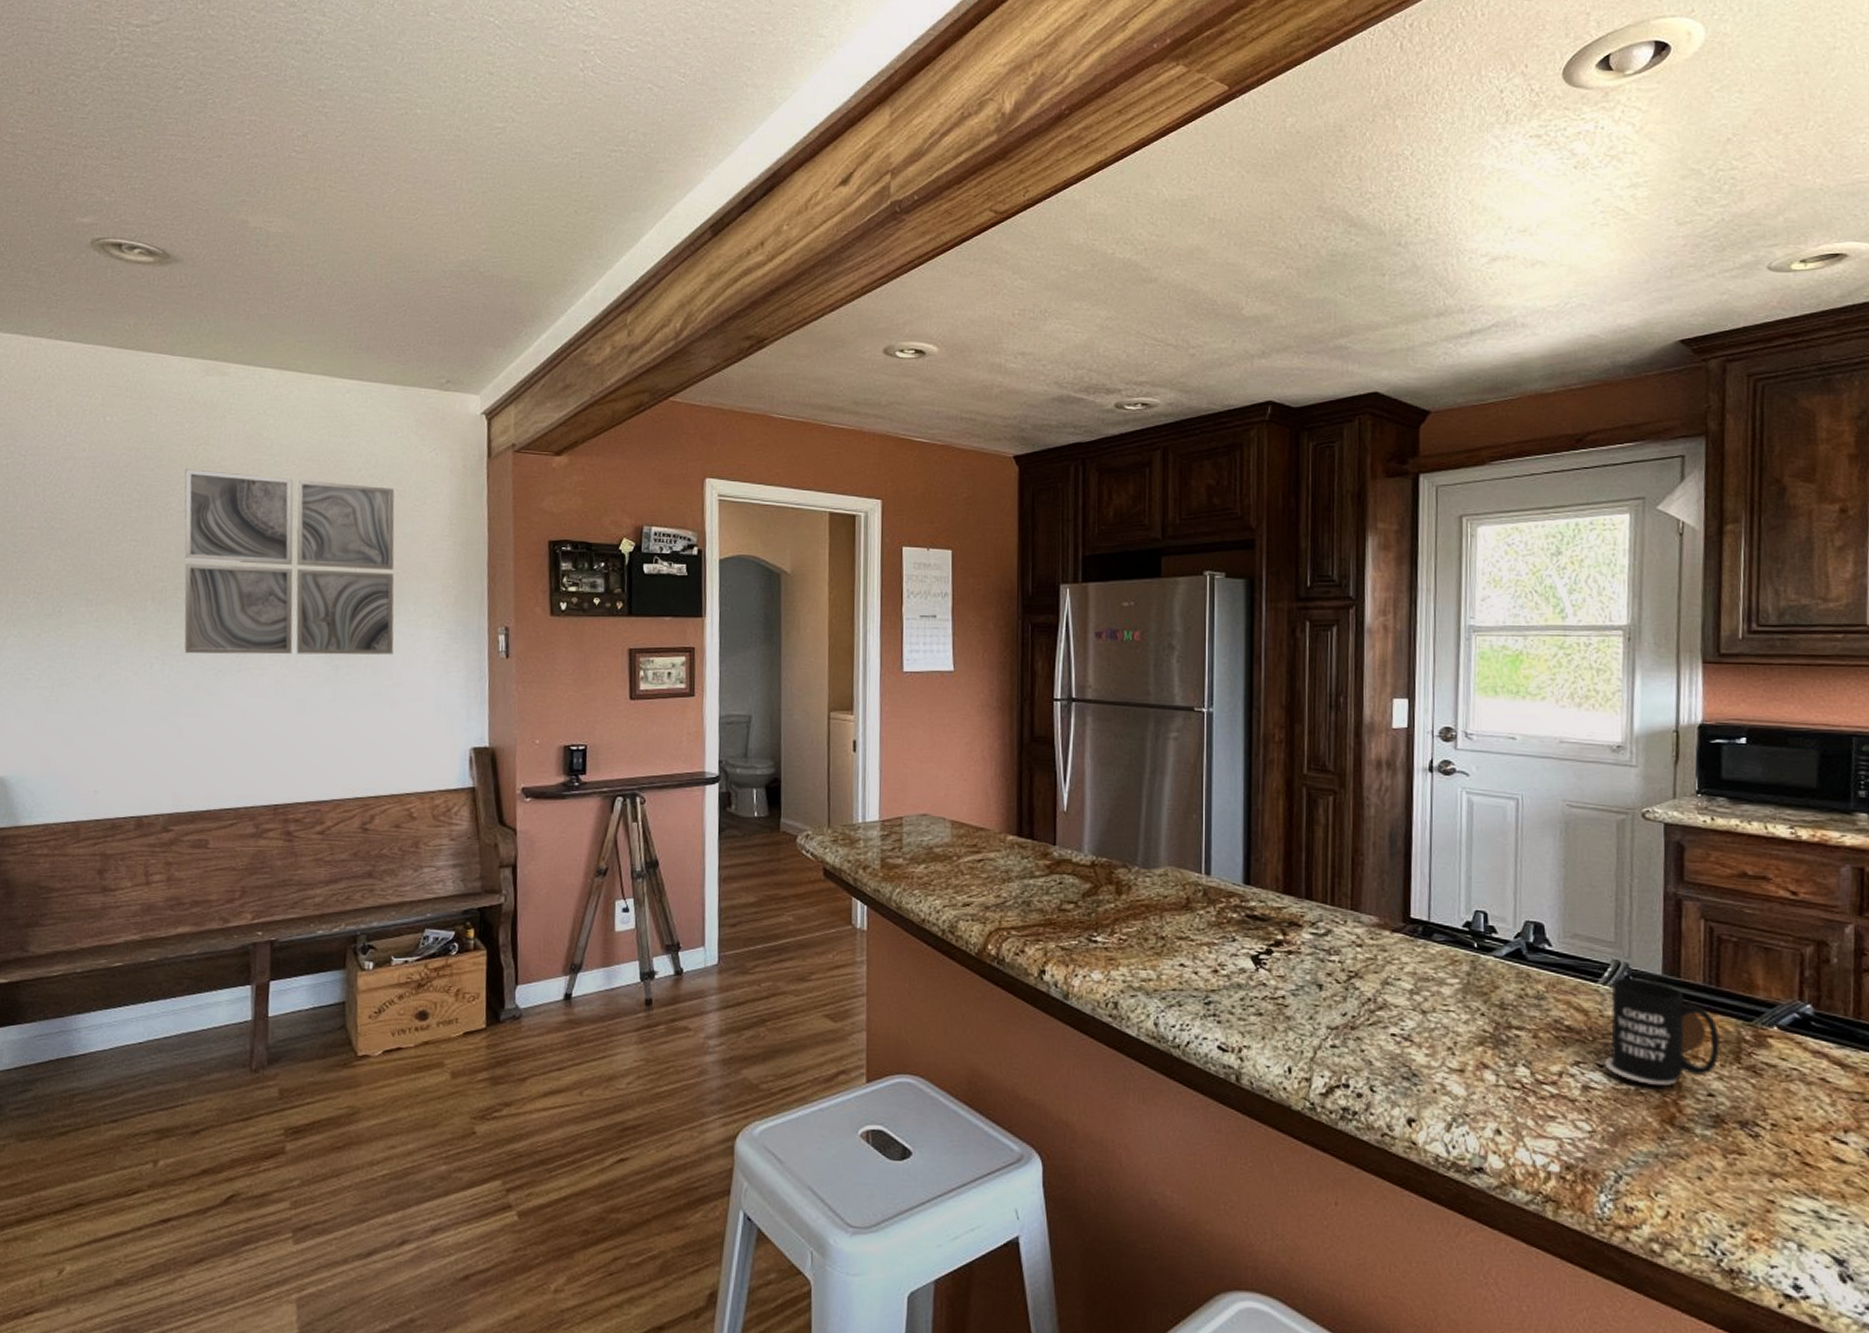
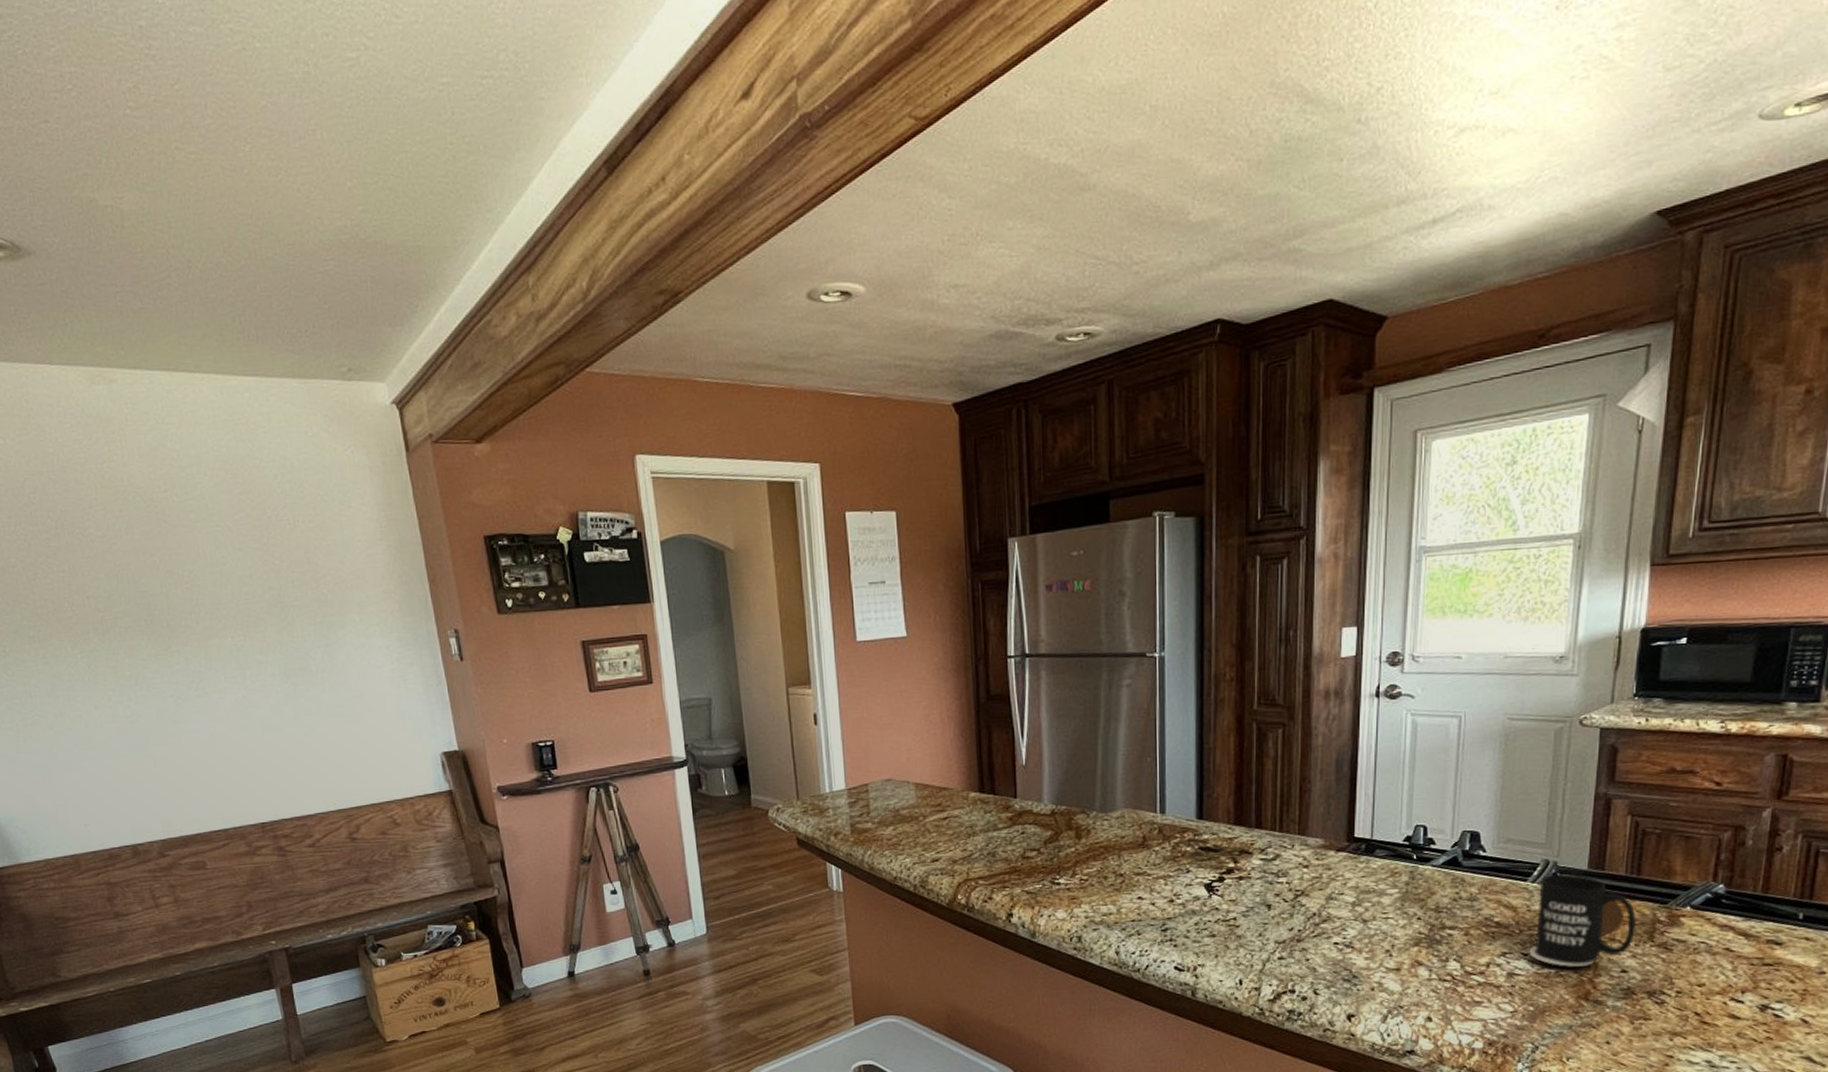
wall art: present [184,469,395,655] -> none [95,490,348,684]

